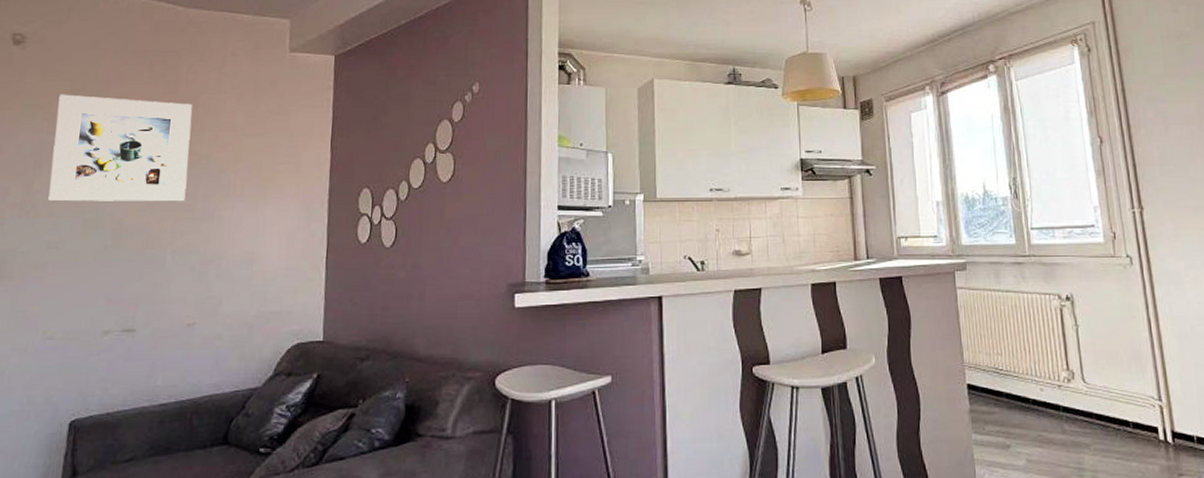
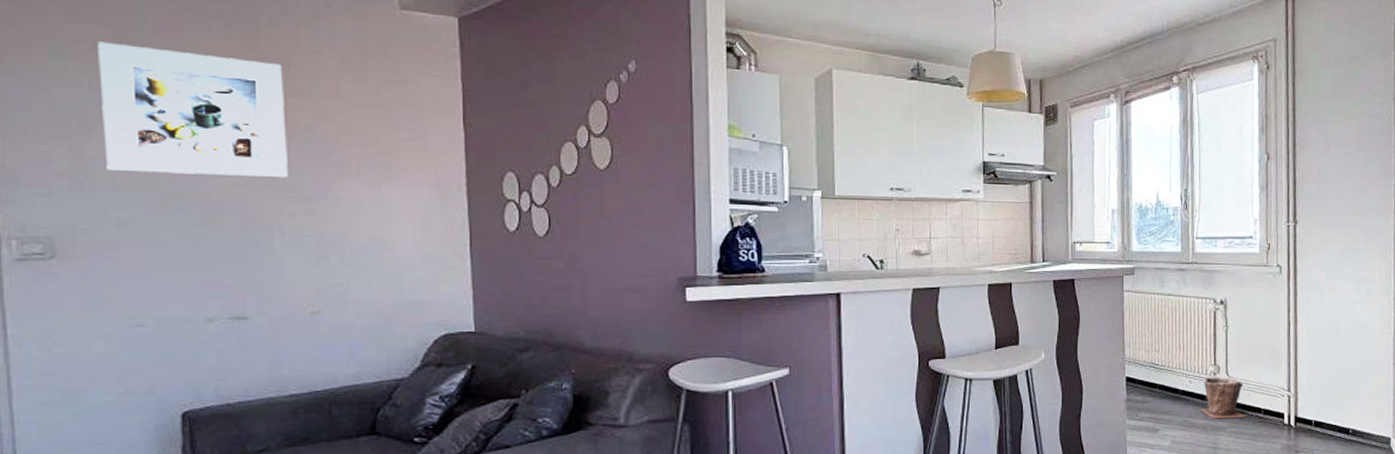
plant pot: none [1056,382,1112,434] -> present [1201,376,1246,419]

